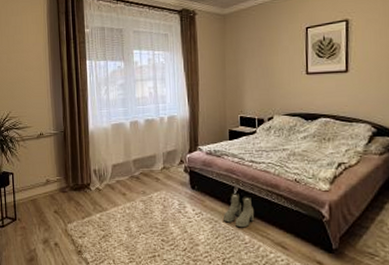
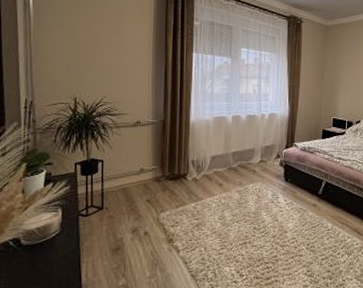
boots: present [223,192,255,228] -> none [311,185,338,217]

